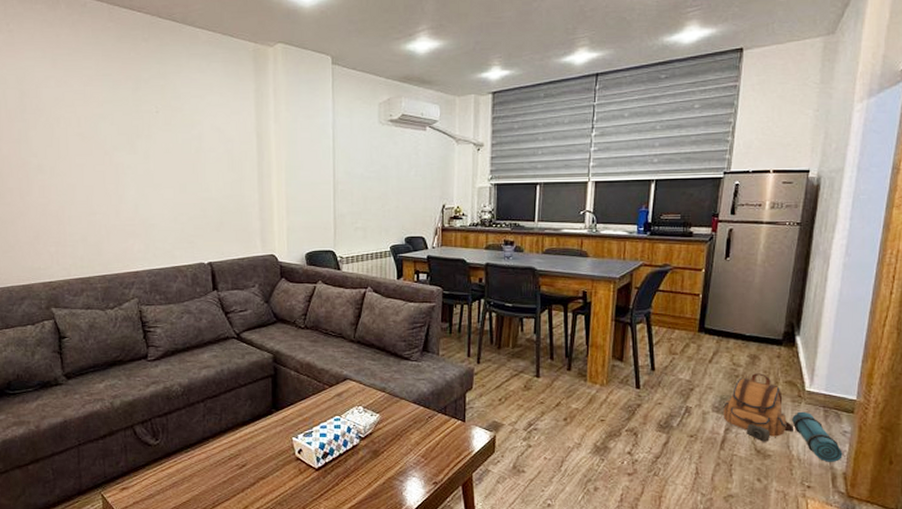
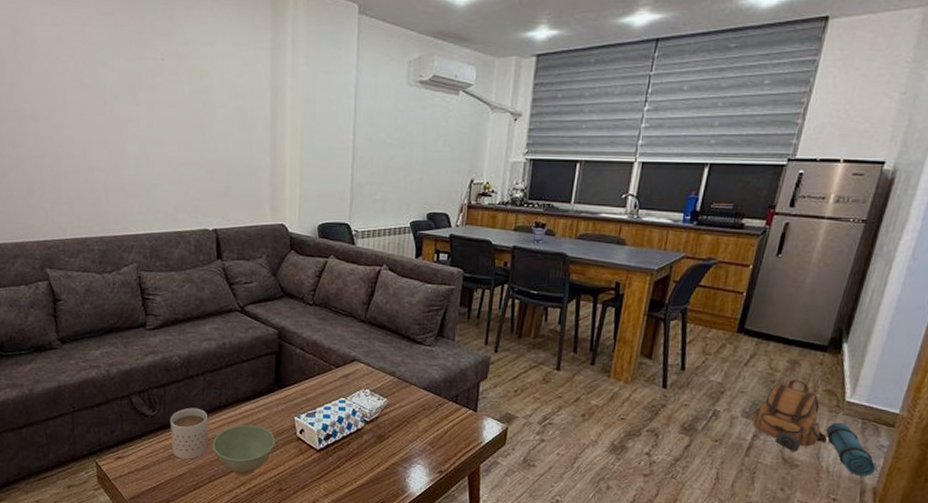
mug: none [173,434,211,486] -> present [170,407,208,460]
bowl: none [214,447,275,499] -> present [212,424,275,476]

